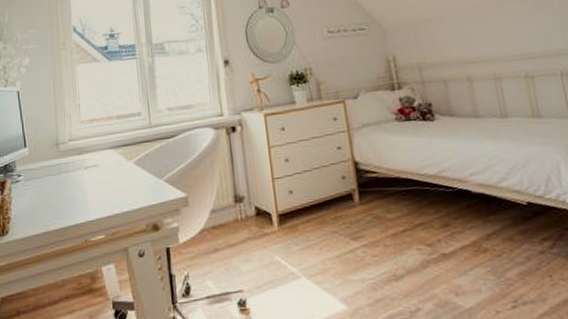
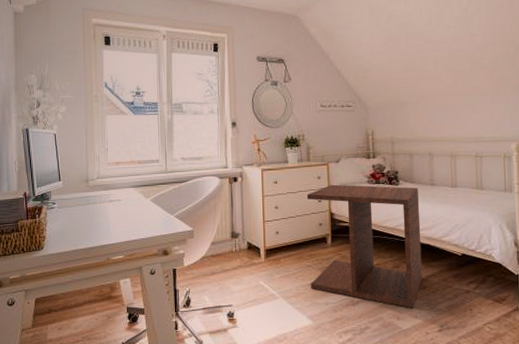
side table: none [322,122,482,280] -> present [307,184,423,309]

